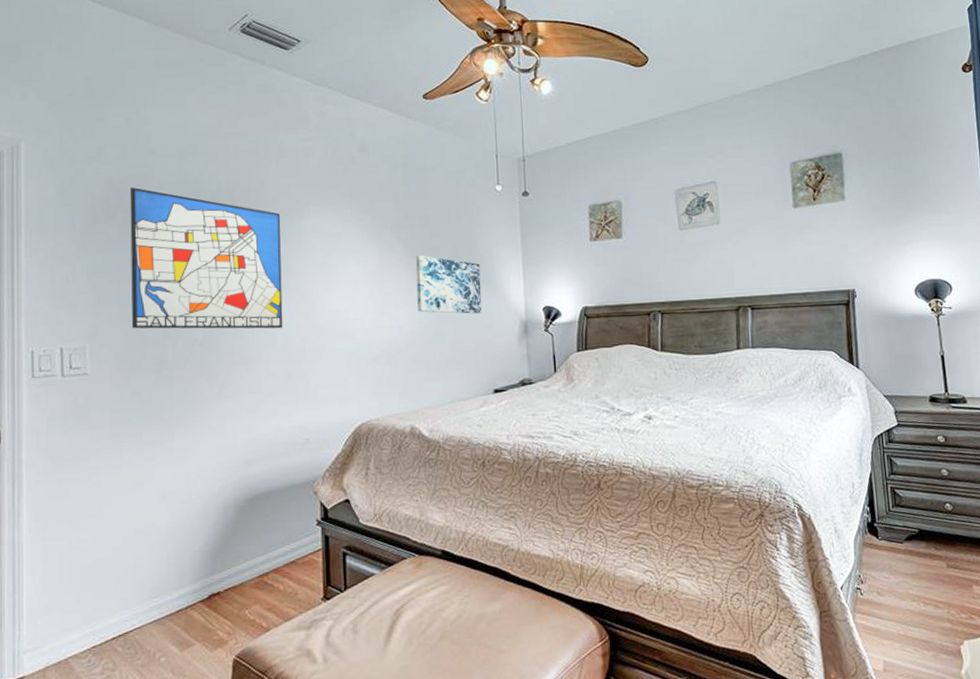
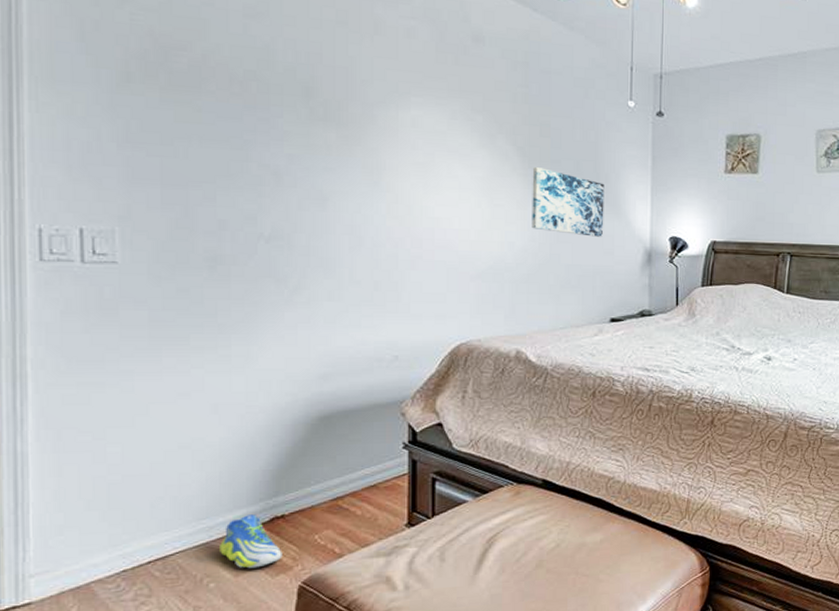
wall art: present [129,187,283,329] -> none [177,44,374,232]
sneaker: none [168,592,219,644] -> present [220,514,282,569]

